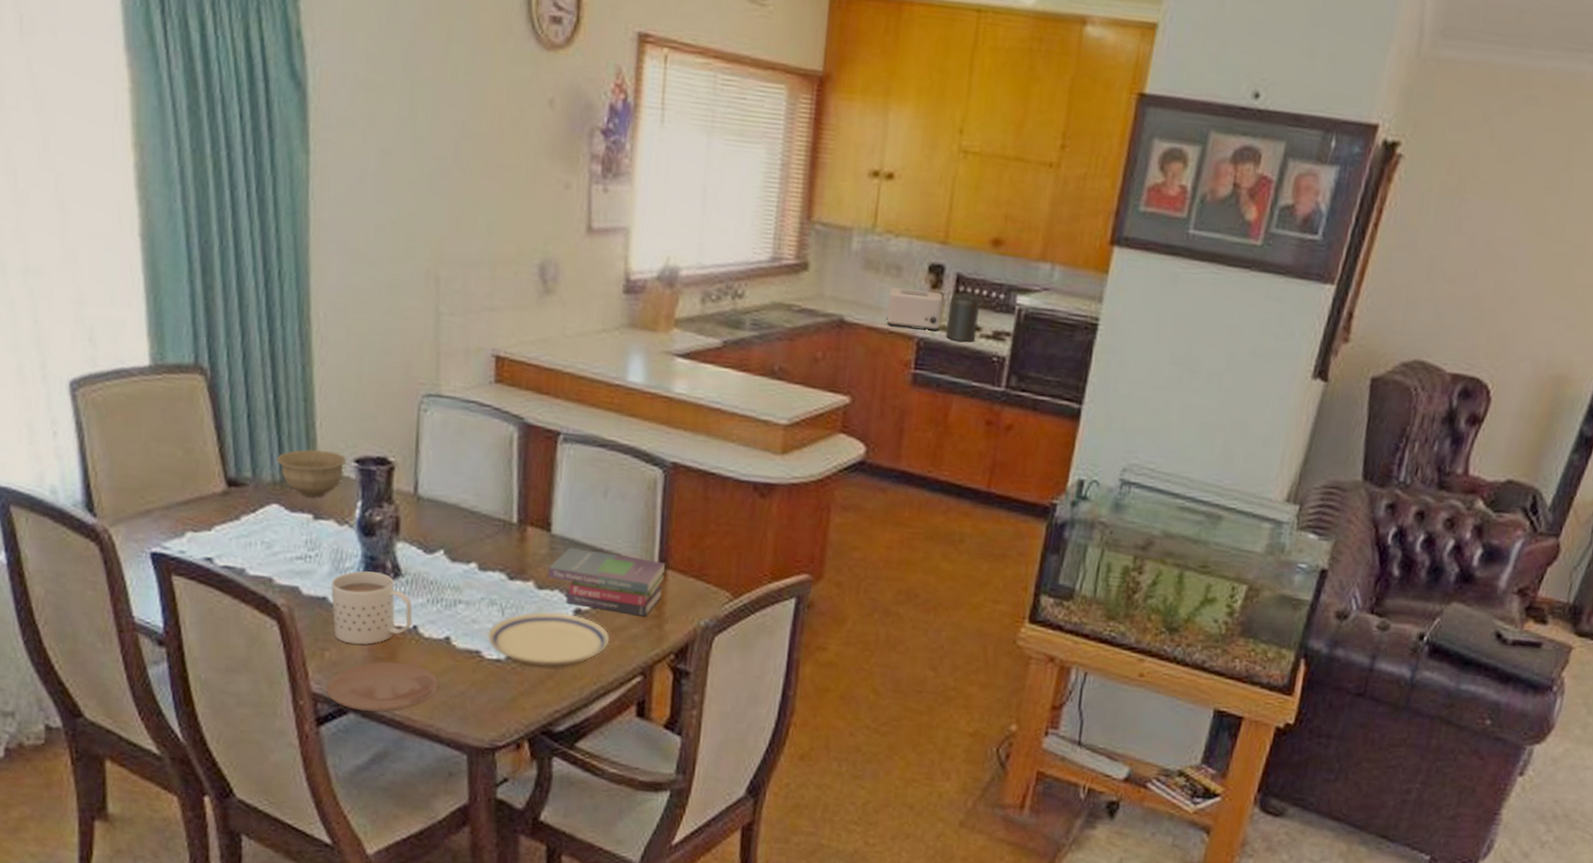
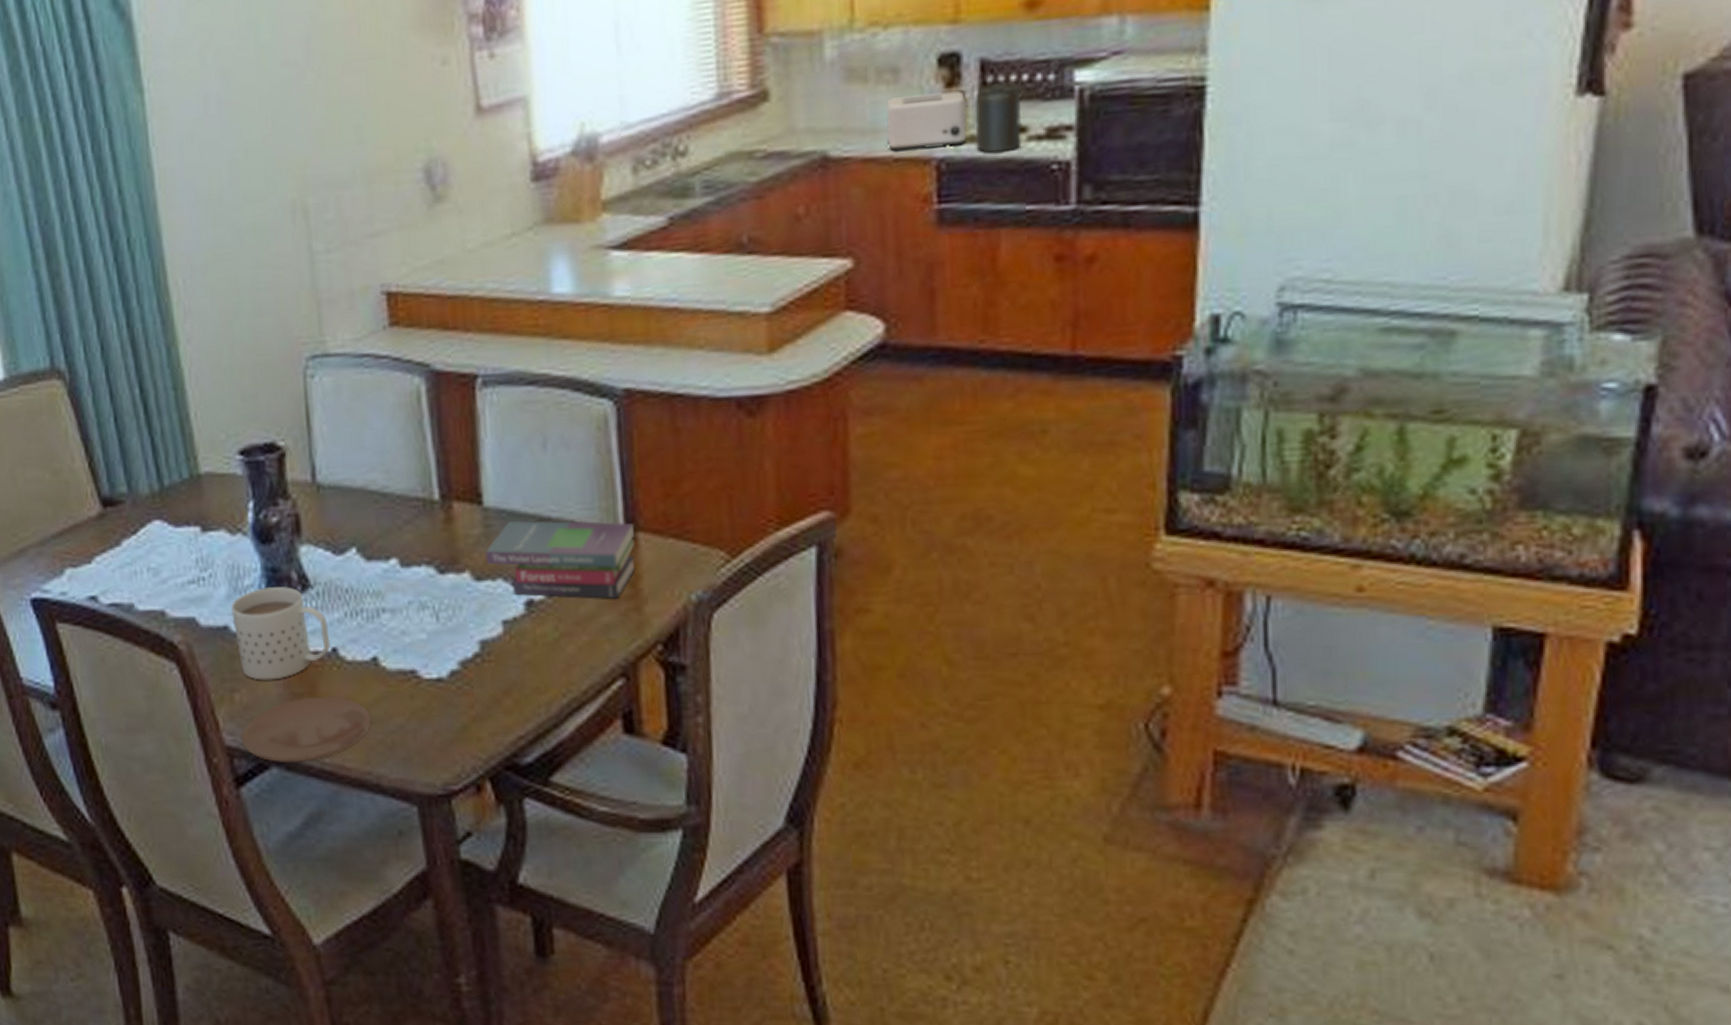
bowl: present [277,449,347,497] -> none [152,445,230,505]
plate: present [487,611,610,668] -> none [421,608,576,682]

